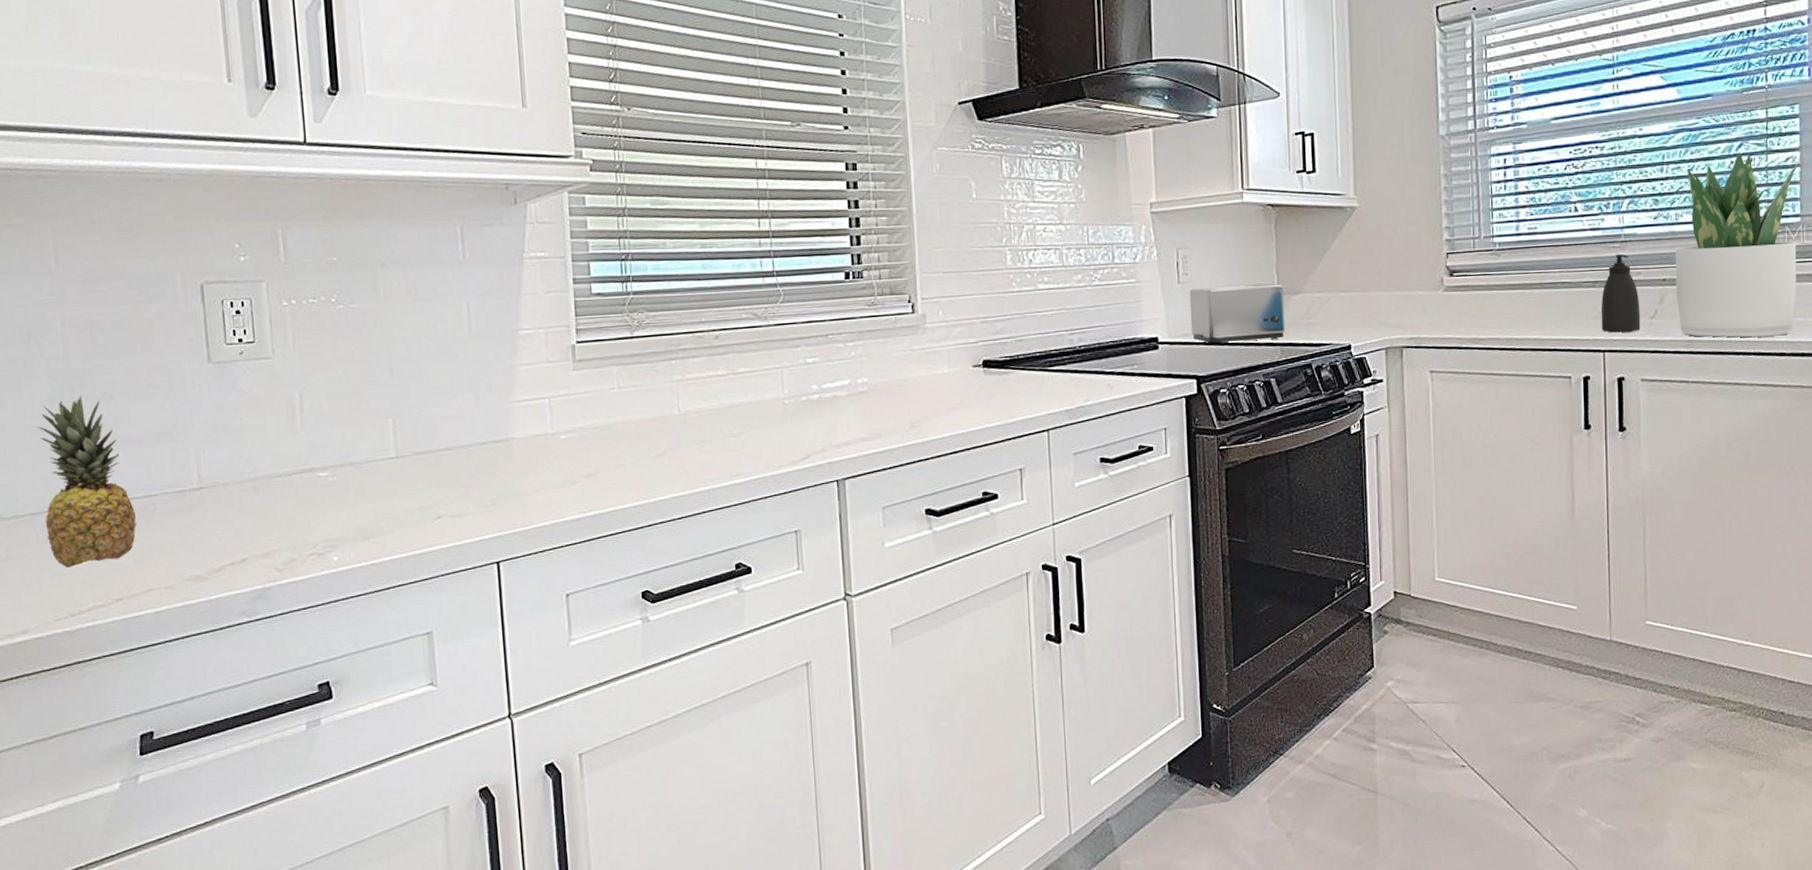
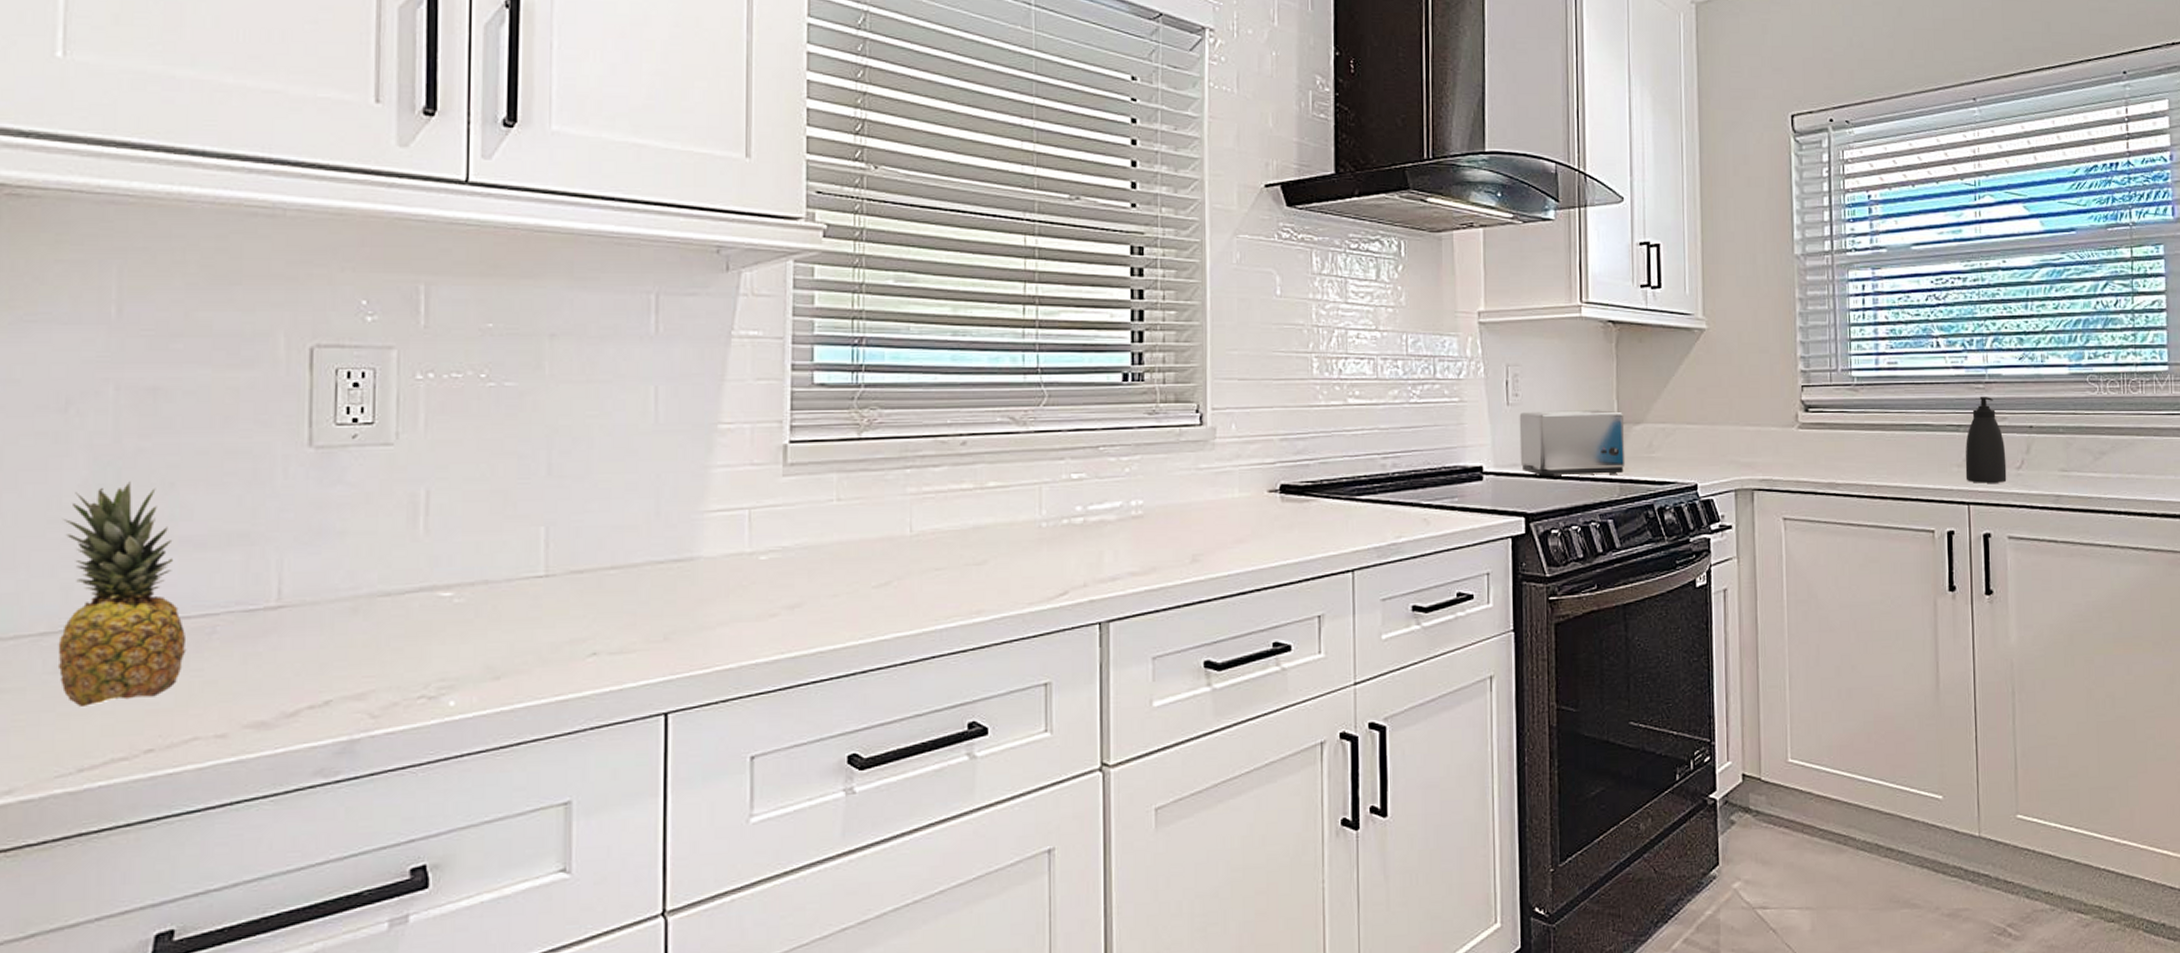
planter: present [1675,152,1801,338] -> none [2041,293,2167,495]

